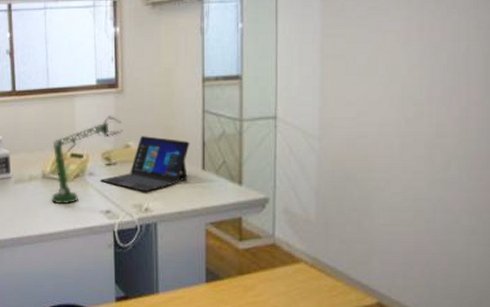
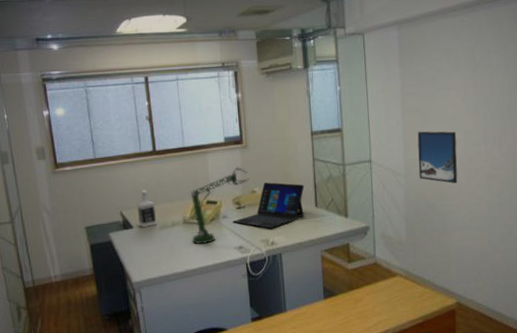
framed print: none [337,83,390,152] -> present [417,131,458,183]

